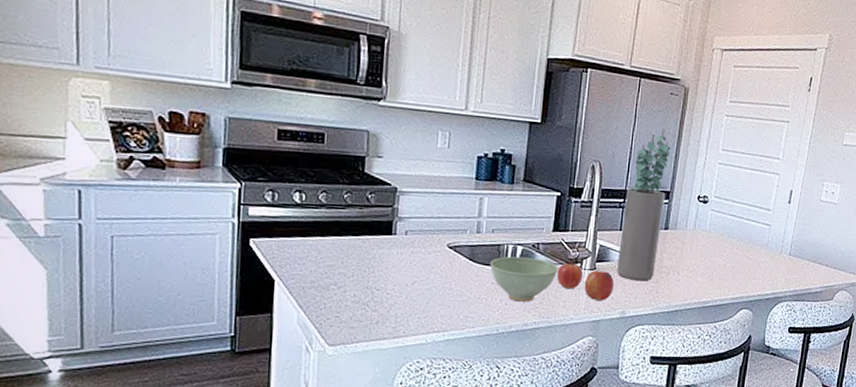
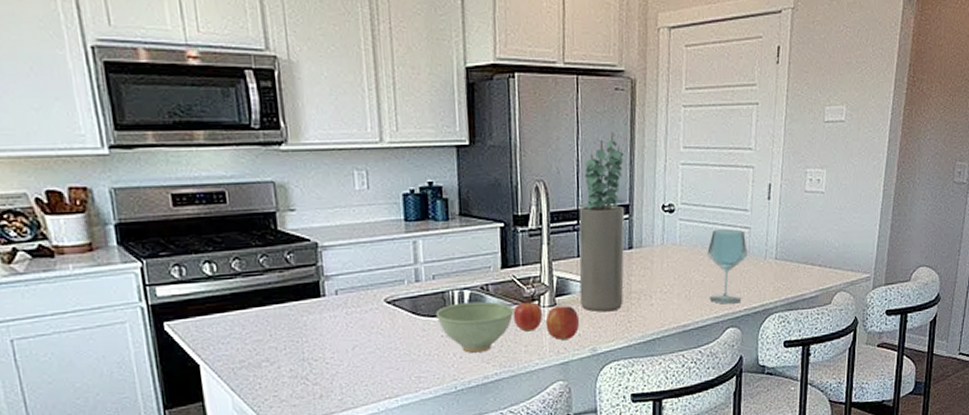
wine glass: none [729,223,767,289] -> present [707,229,748,304]

